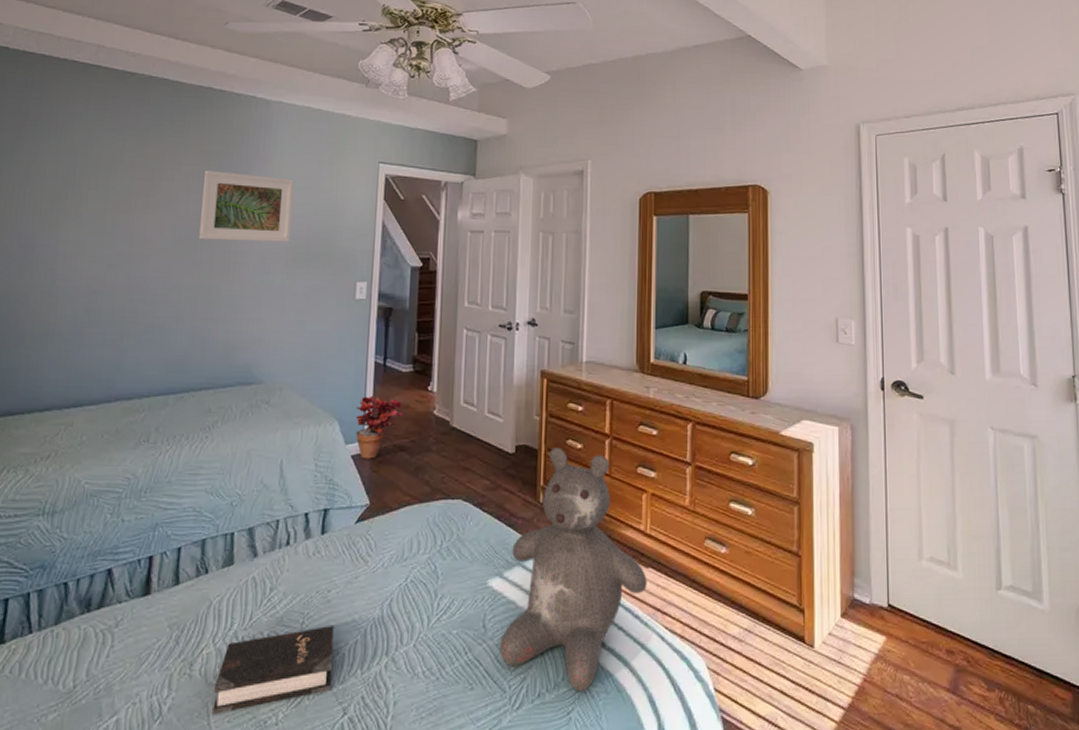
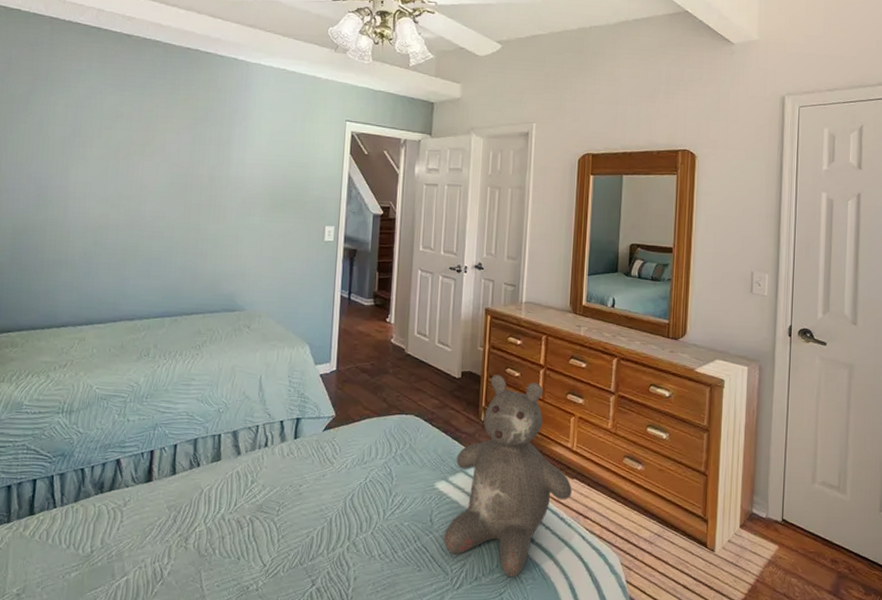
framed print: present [199,170,294,242] -> none [189,124,271,189]
hardback book: present [212,626,334,715] -> none [204,514,305,580]
potted plant: present [356,394,403,459] -> none [324,323,365,378]

